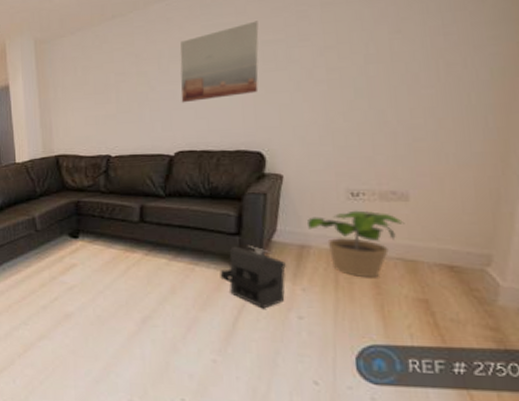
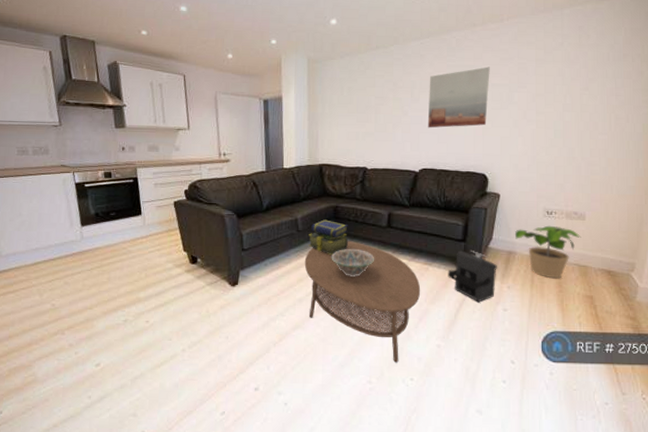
coffee table: none [46,240,187,380] -> present [304,241,421,363]
stack of books: none [49,217,94,256] -> present [308,219,348,255]
decorative bowl: none [76,249,126,280] -> present [331,249,374,277]

